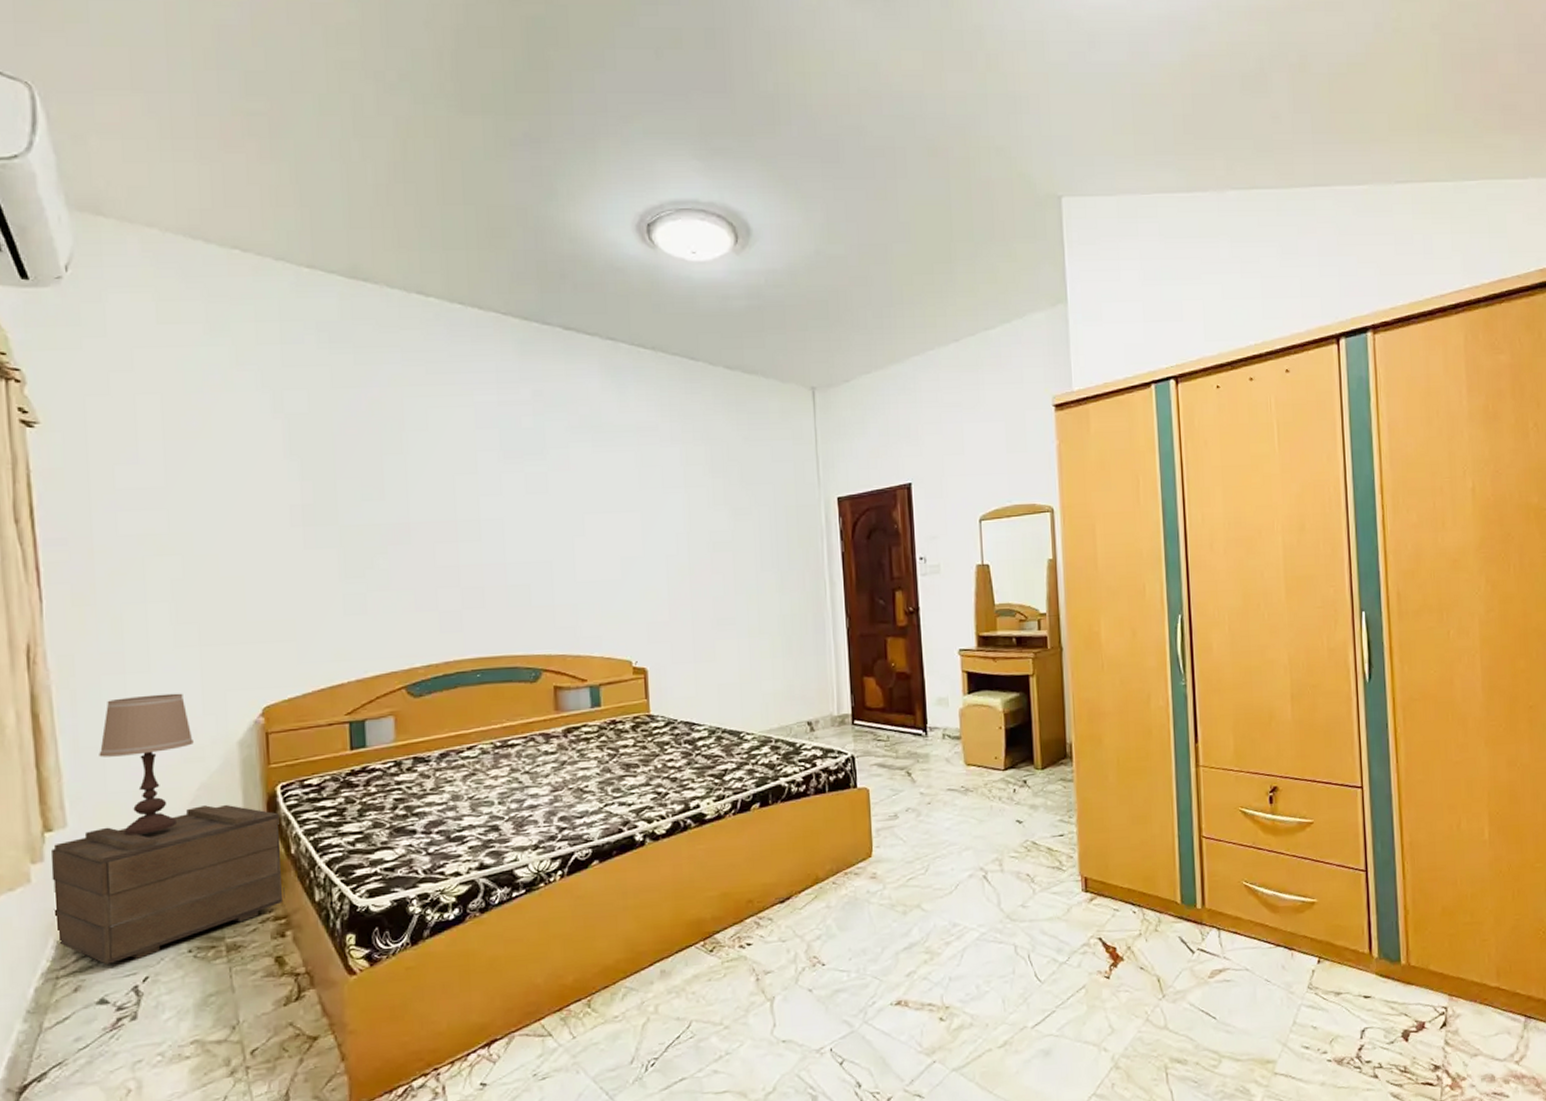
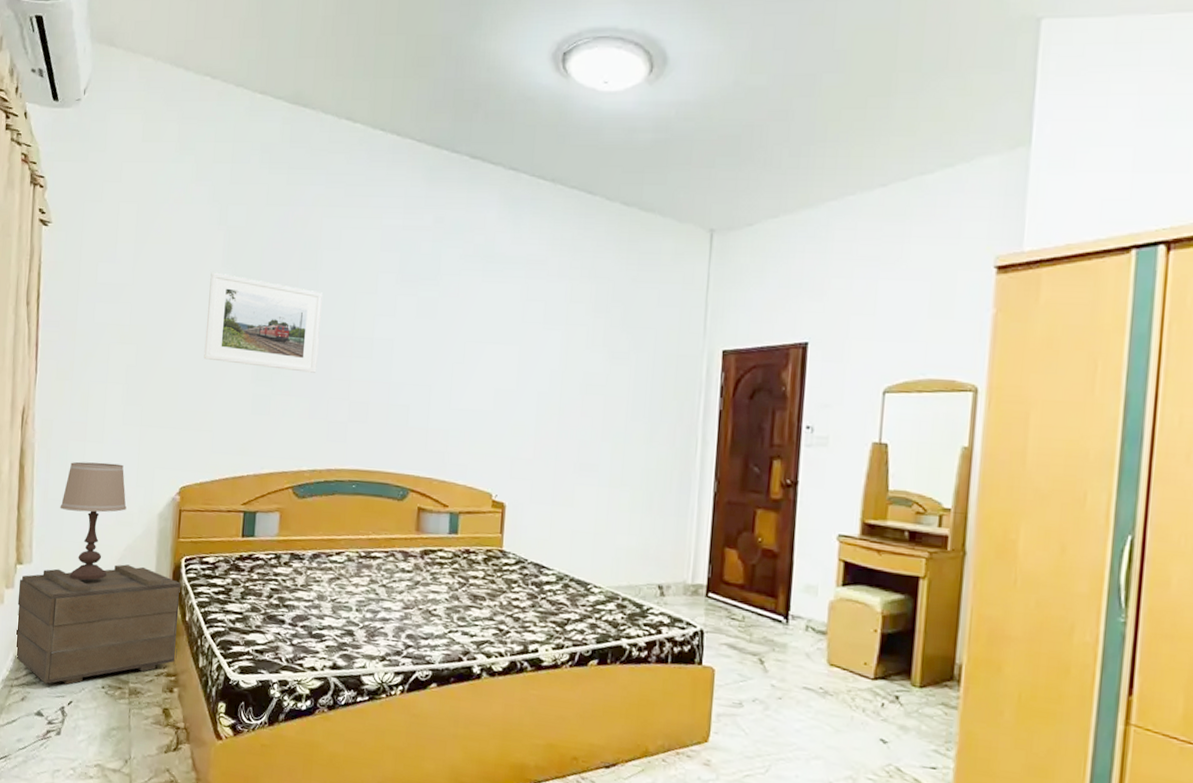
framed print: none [270,465,418,564] -> present [204,272,322,373]

